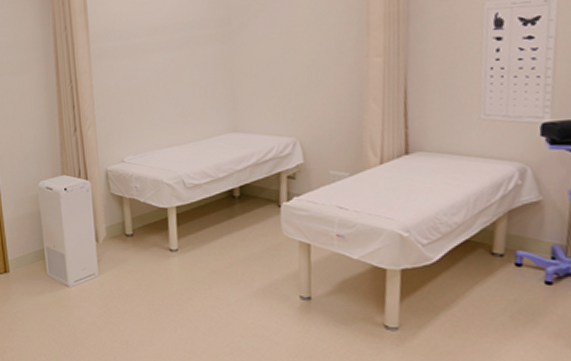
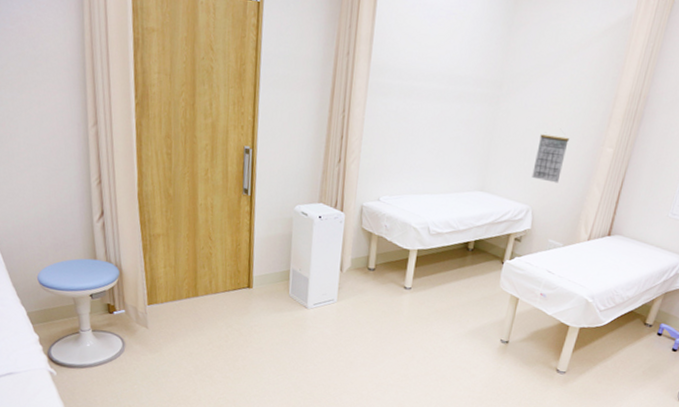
calendar: none [288,56,325,108] -> present [532,134,569,183]

